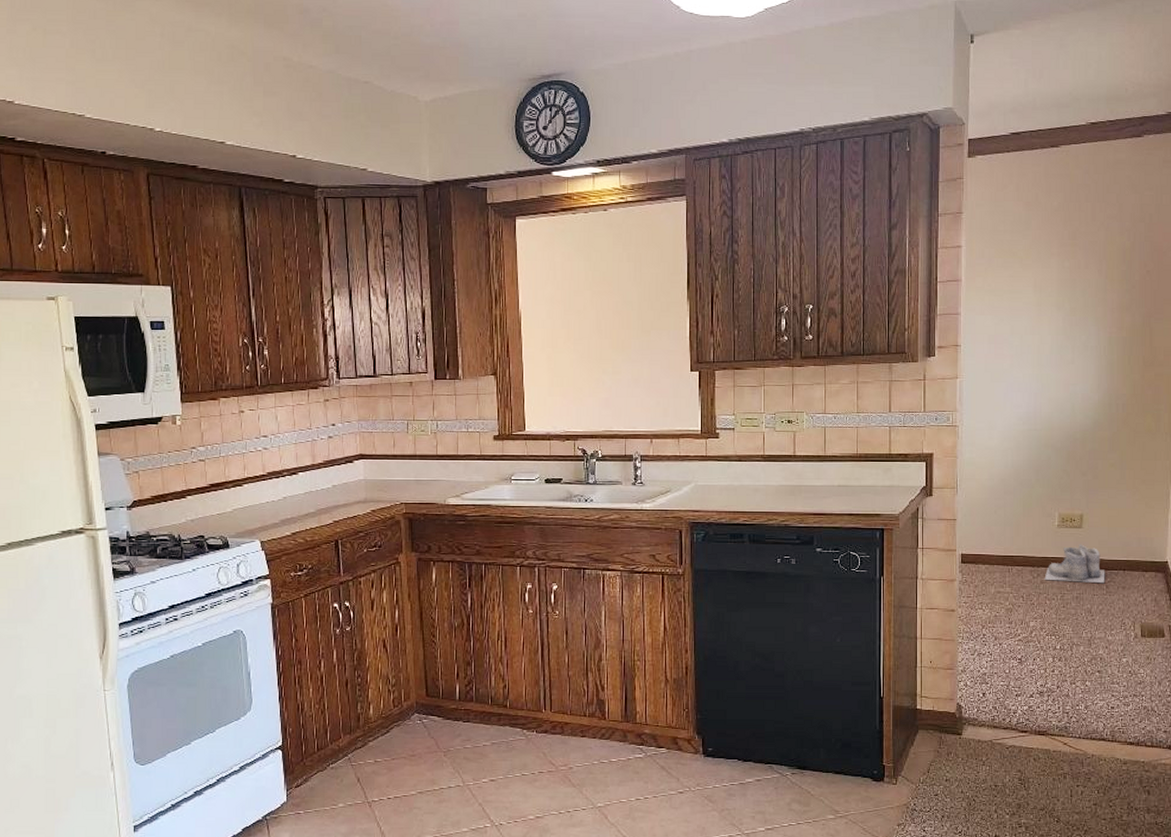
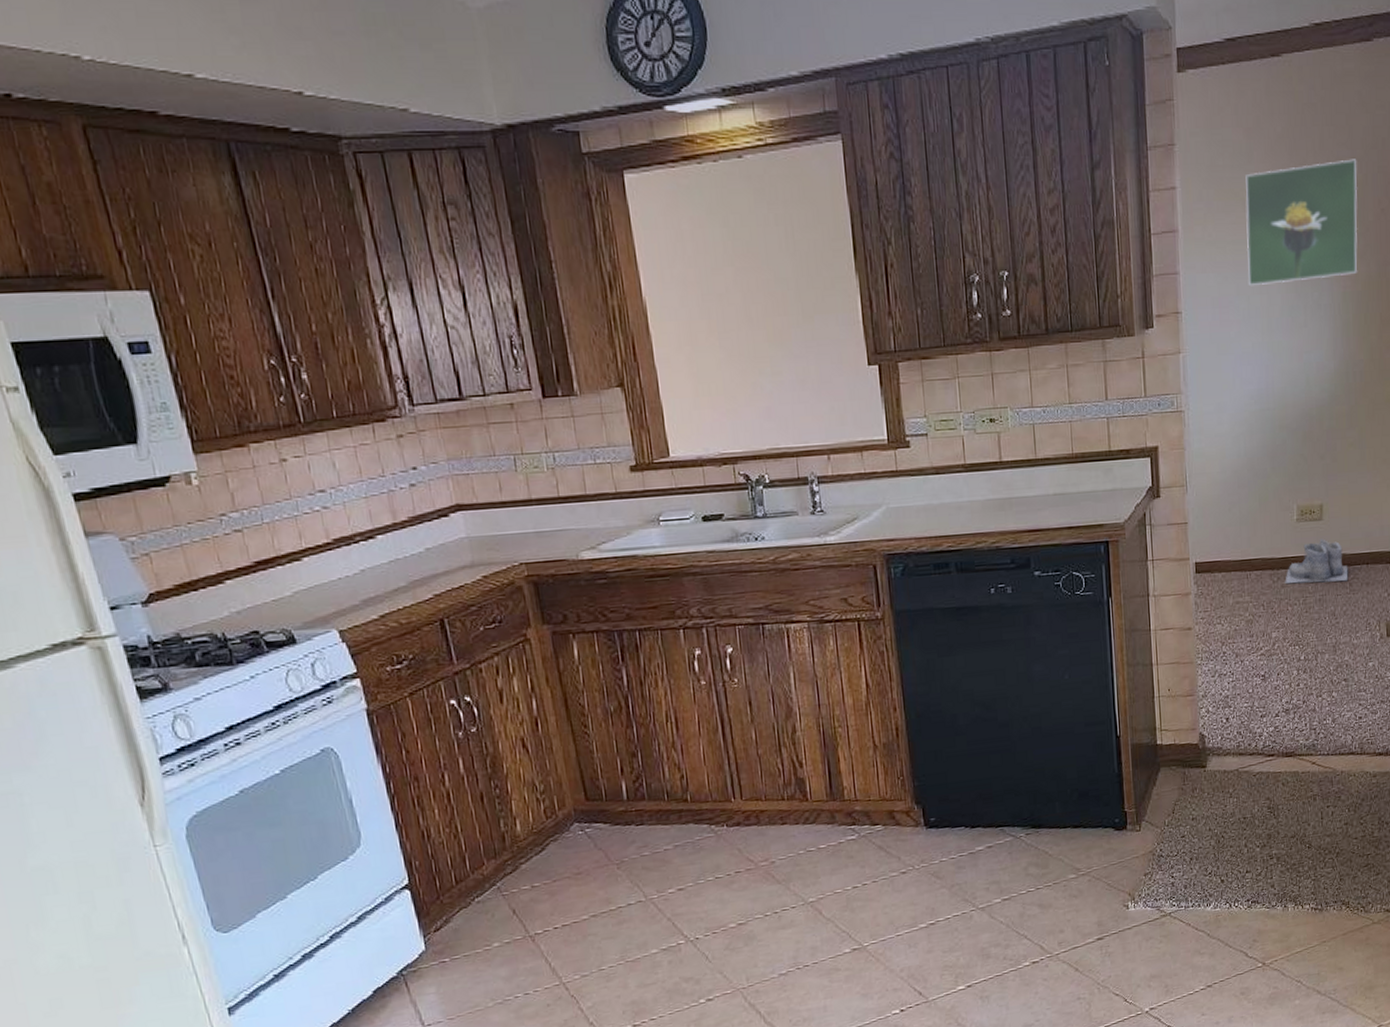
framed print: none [1022,229,1126,328] -> present [1245,159,1358,287]

